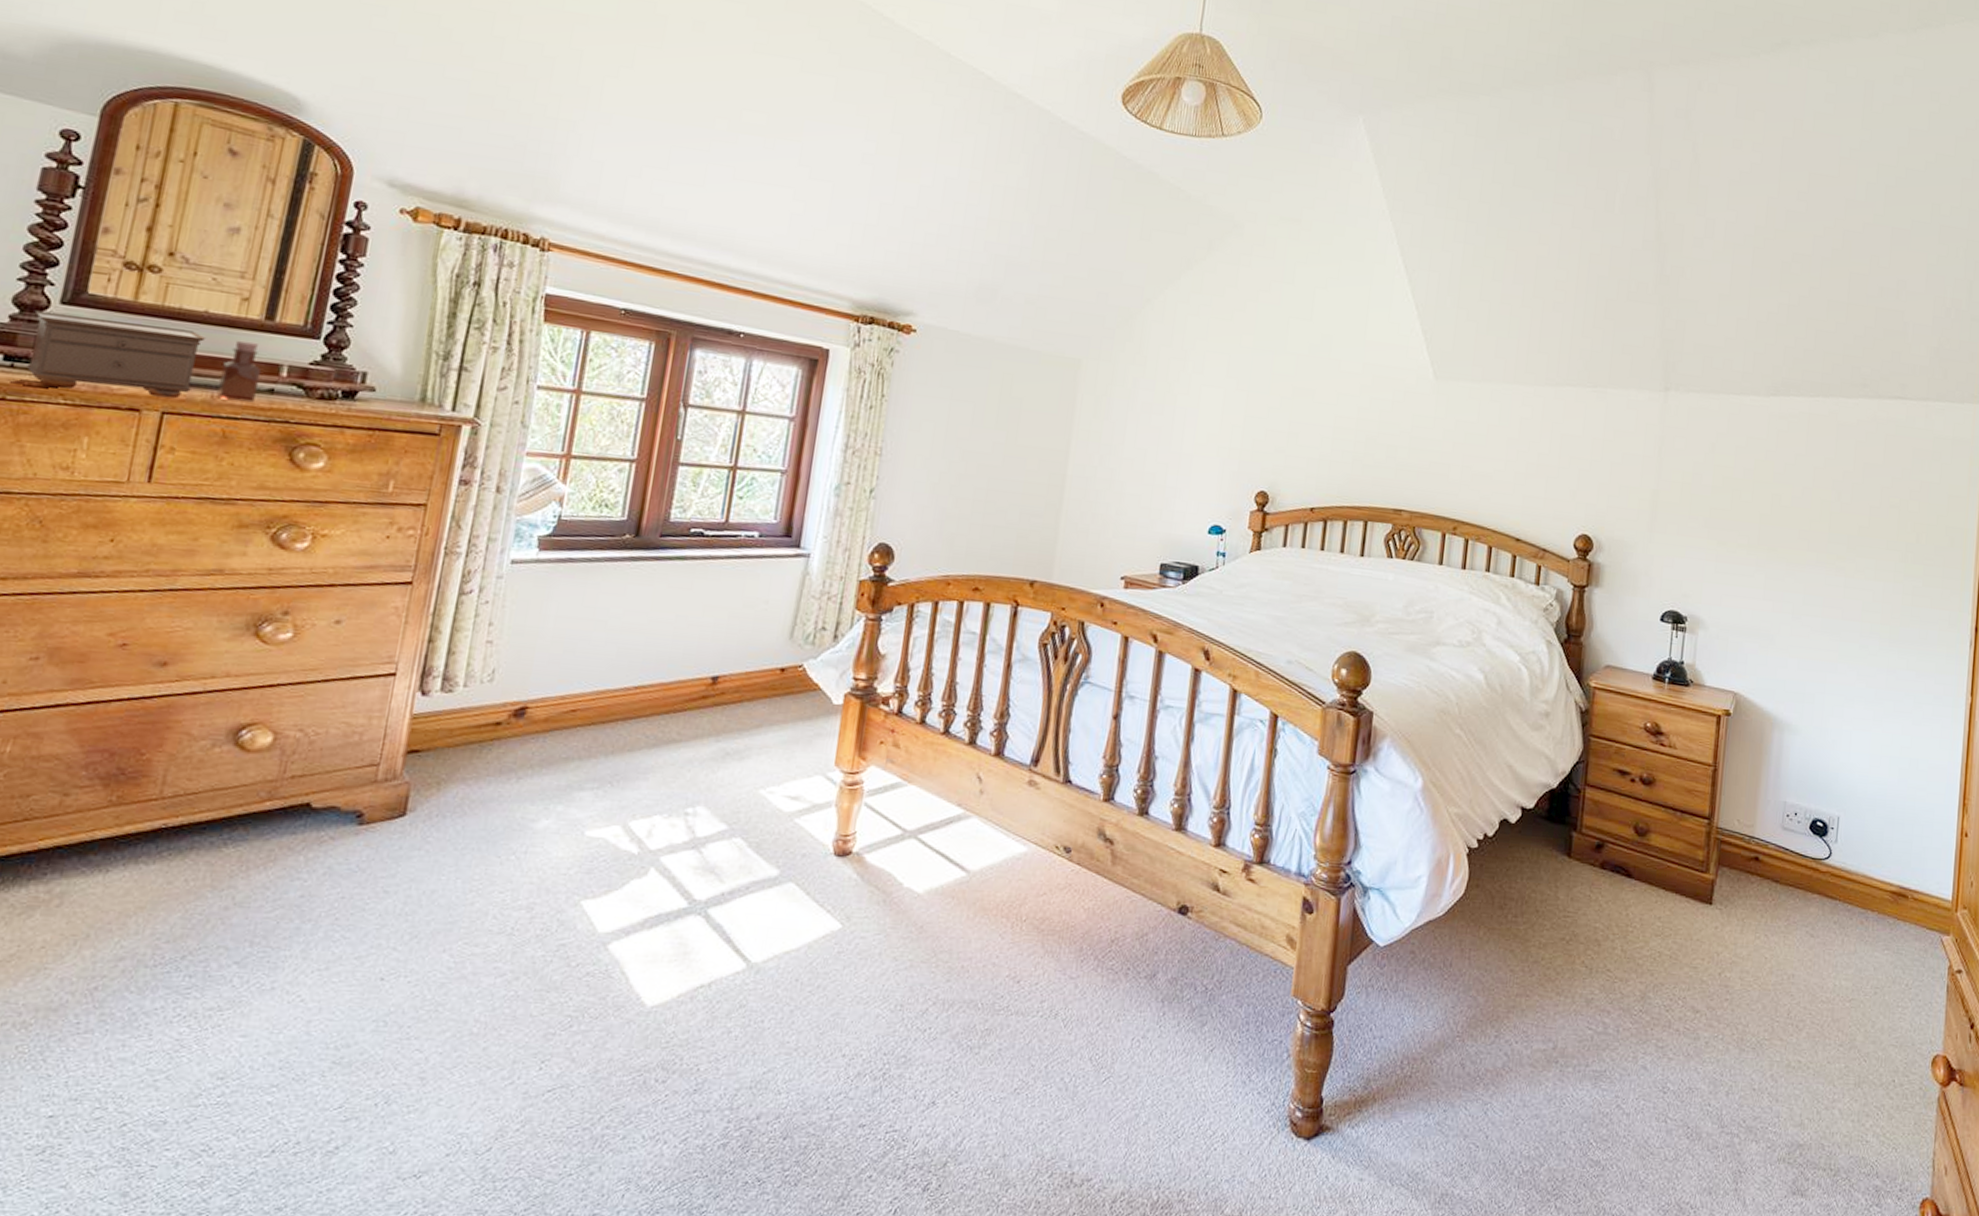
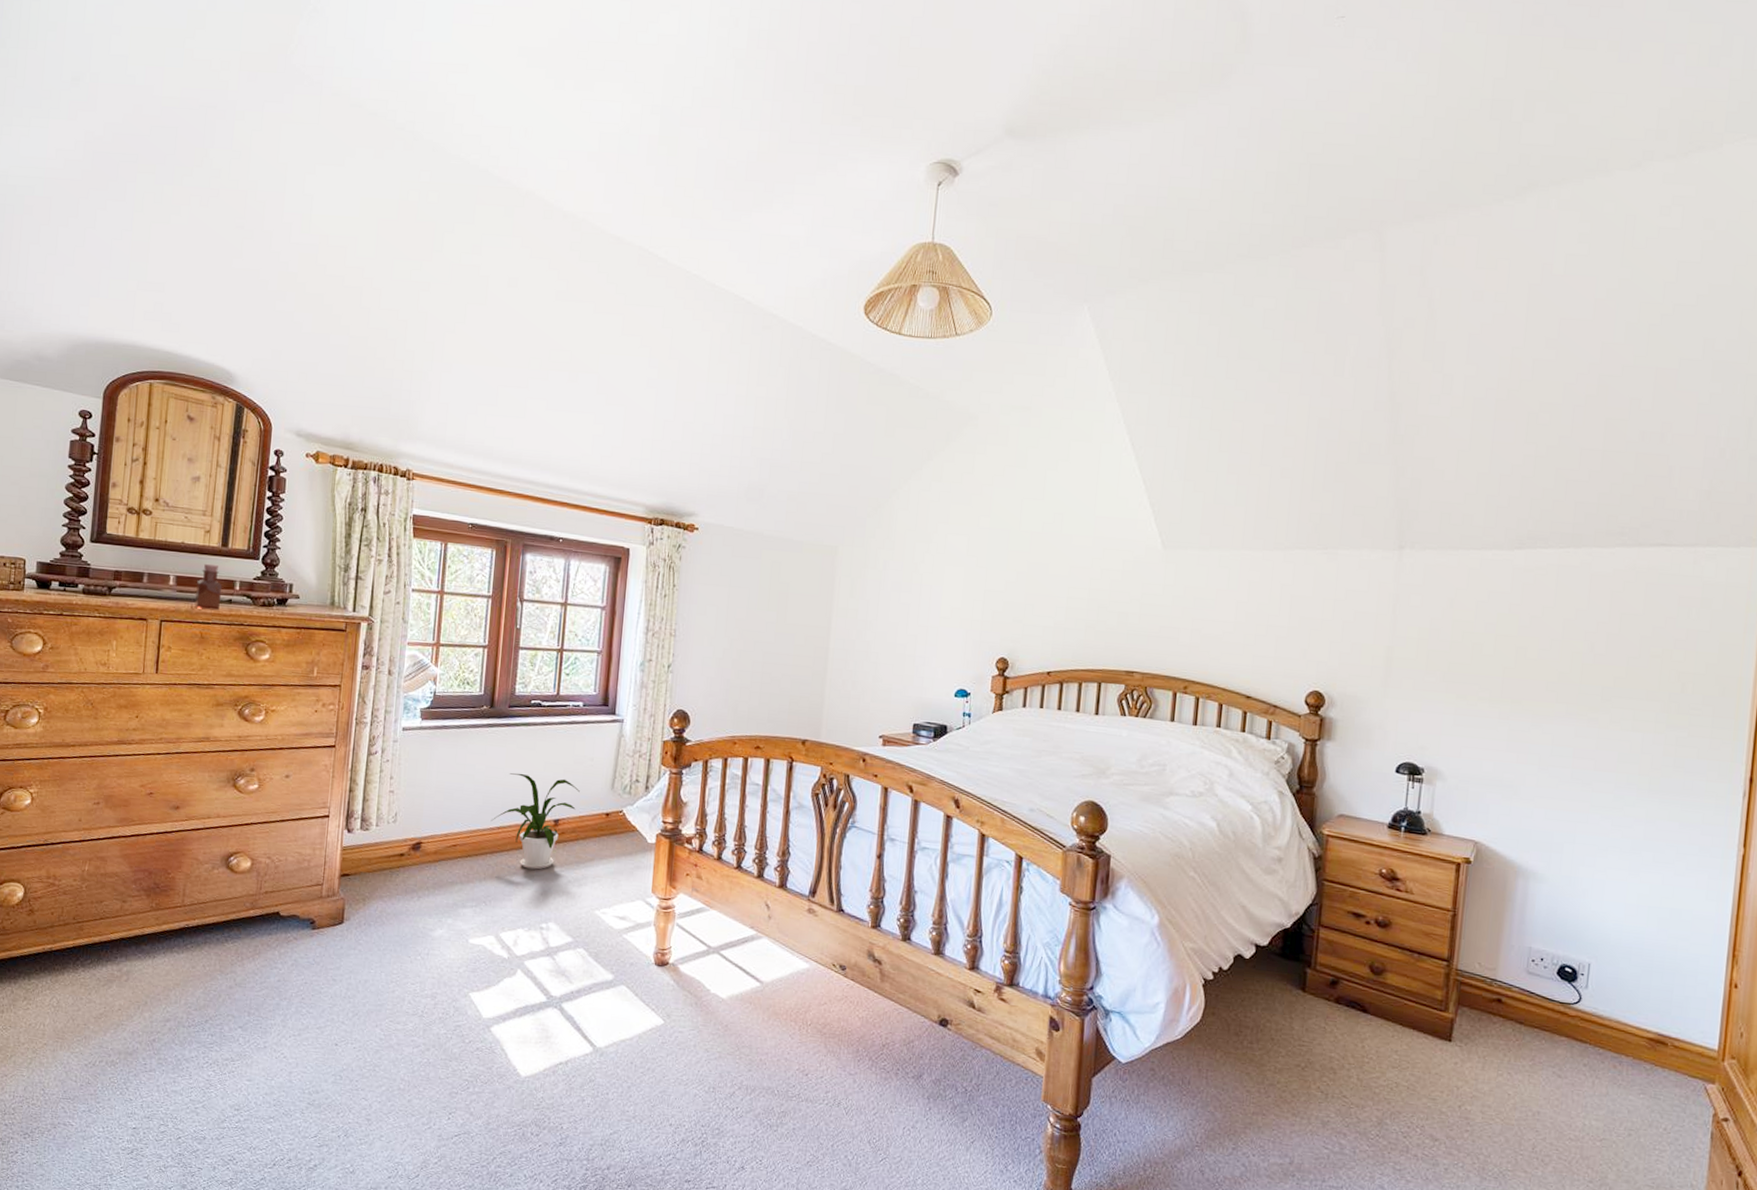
jewelry box: present [27,310,207,399] -> none [73,548,185,610]
house plant: none [625,618,748,740] -> present [490,773,580,870]

